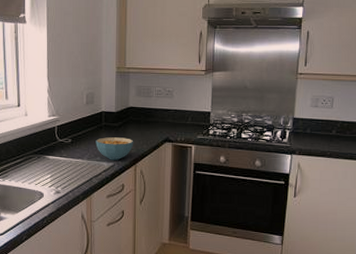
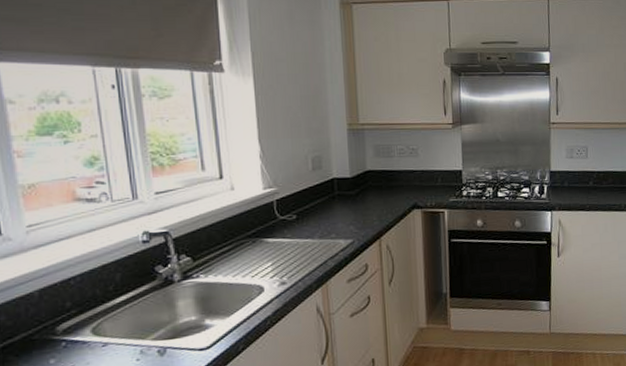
cereal bowl: present [96,137,134,160] -> none [328,207,376,237]

